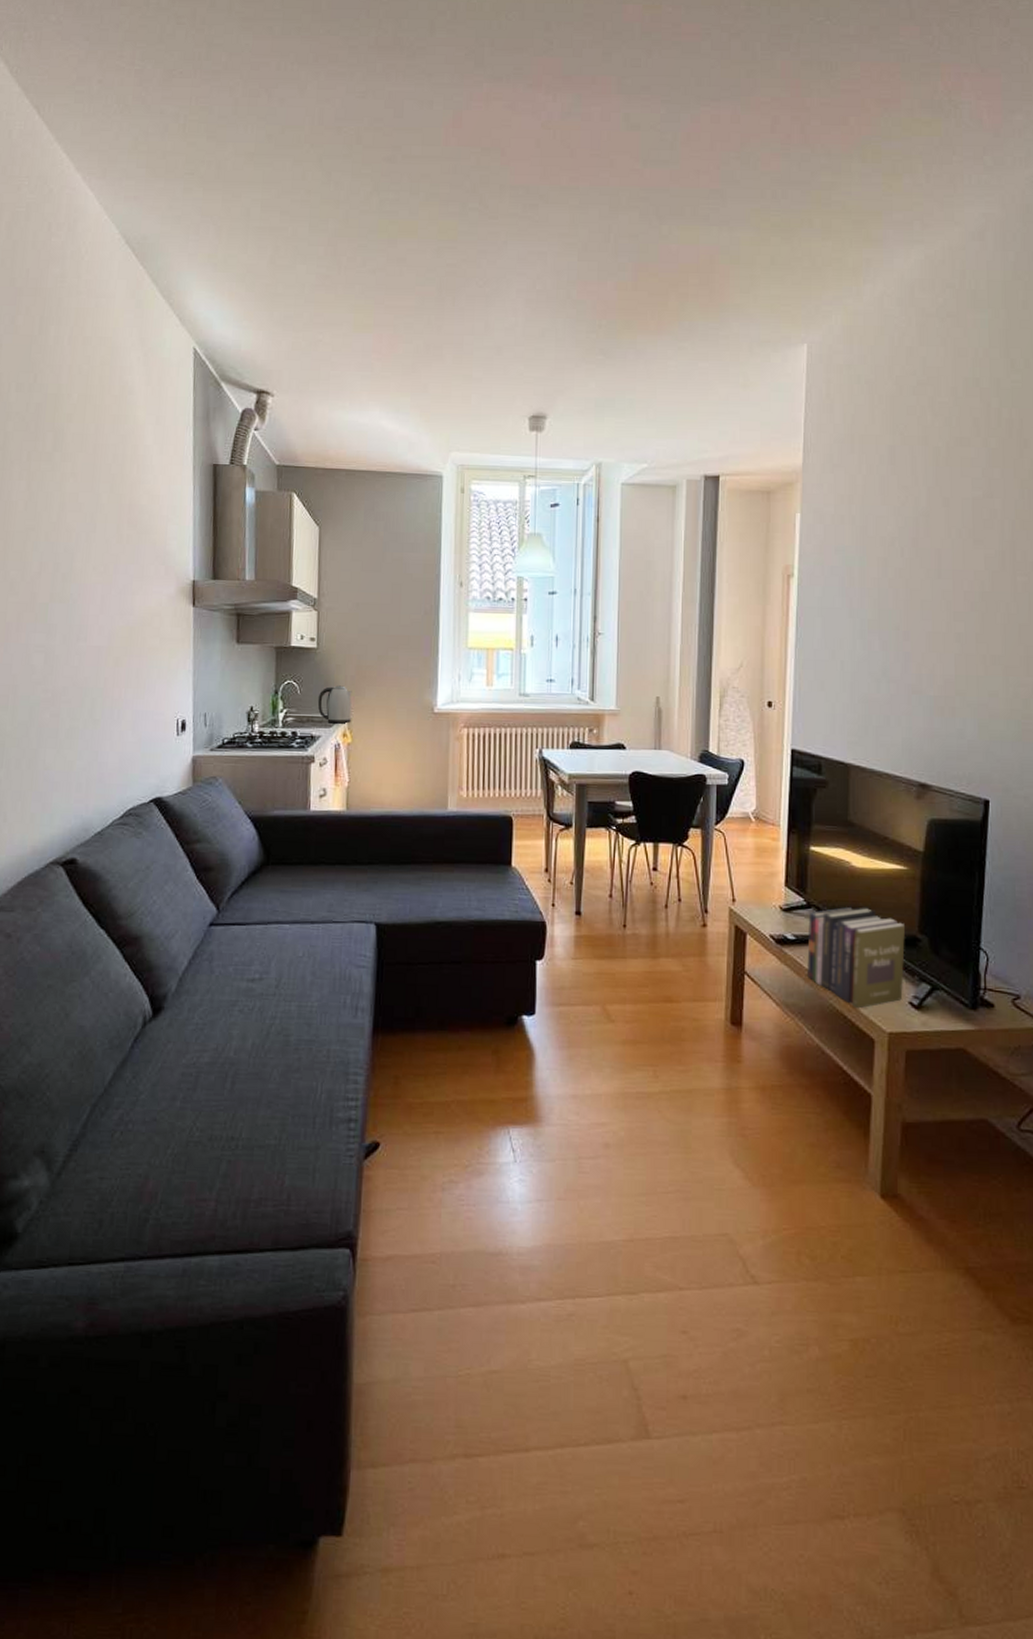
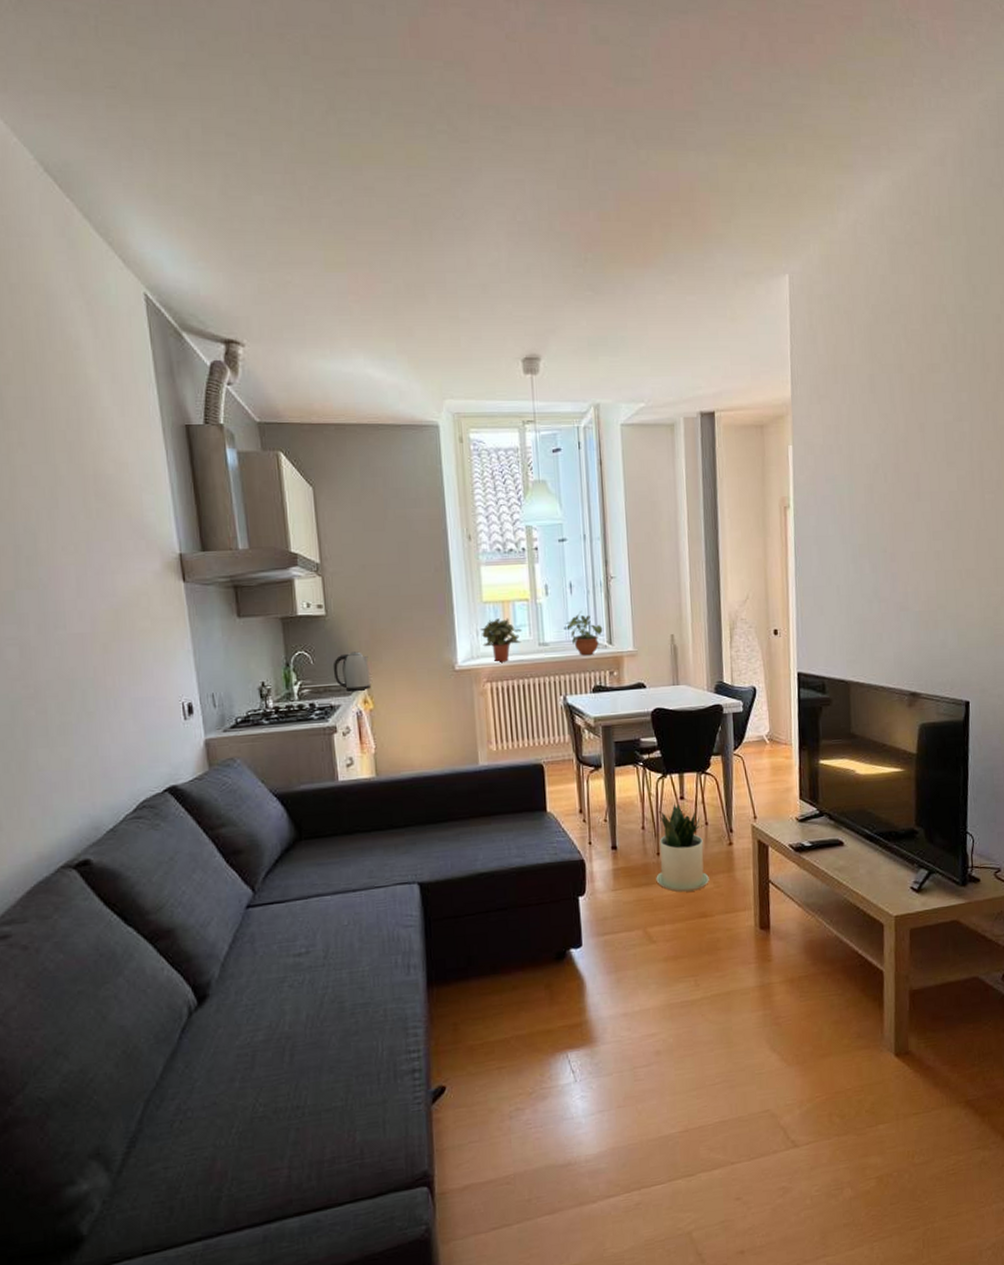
potted plant: none [463,665,504,709] -> present [480,618,522,662]
potted plant: none [549,664,586,711] -> present [566,610,603,656]
planter: none [620,874,678,972] -> present [656,803,709,892]
books: present [807,906,905,1009] -> none [822,809,906,899]

